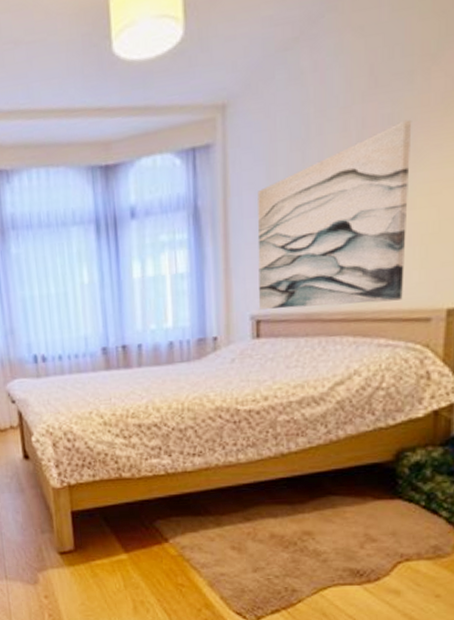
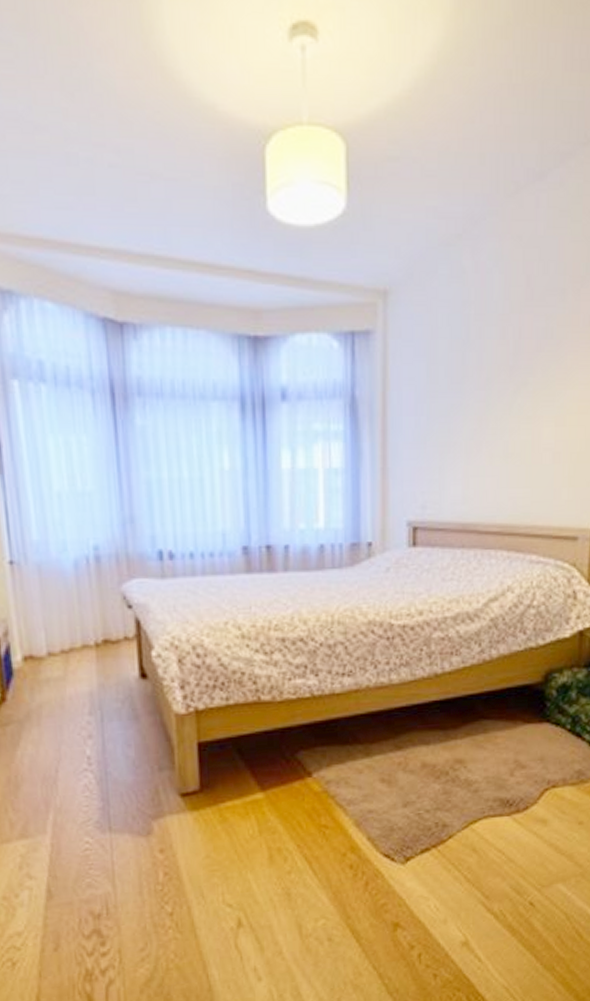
wall art: present [257,119,412,310] -> none [415,337,564,517]

